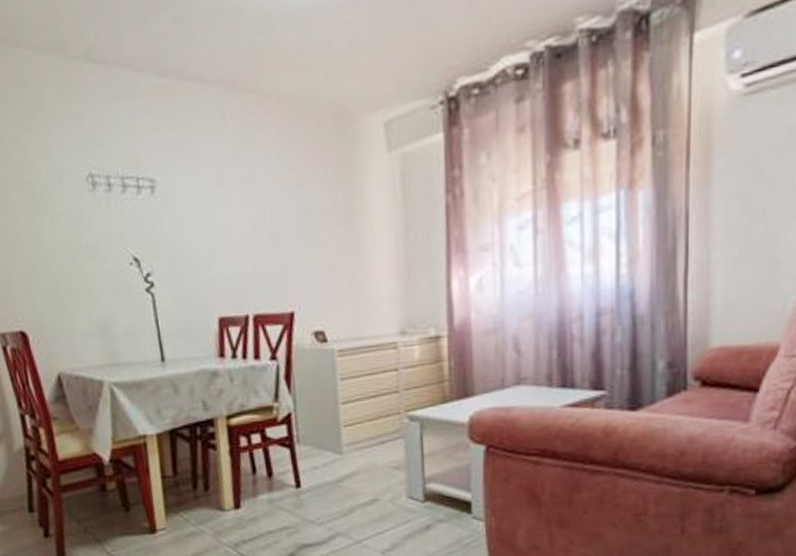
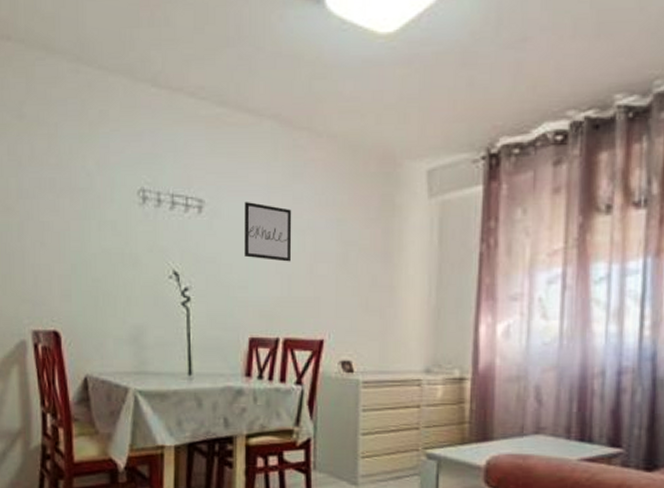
wall art: none [198,176,253,236] -> present [244,202,292,262]

